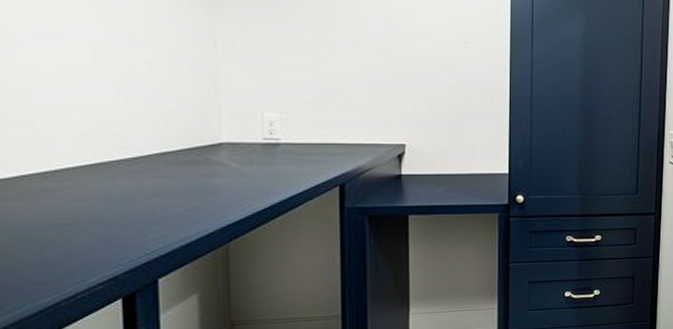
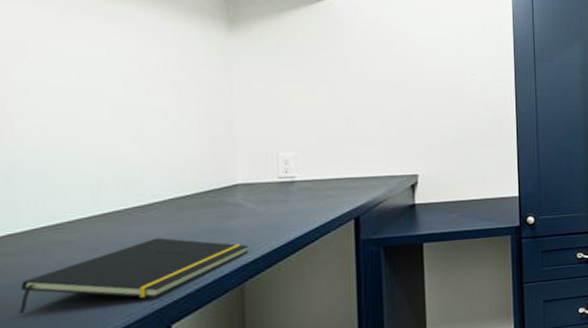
notepad: none [12,192,234,257] -> present [19,237,249,314]

